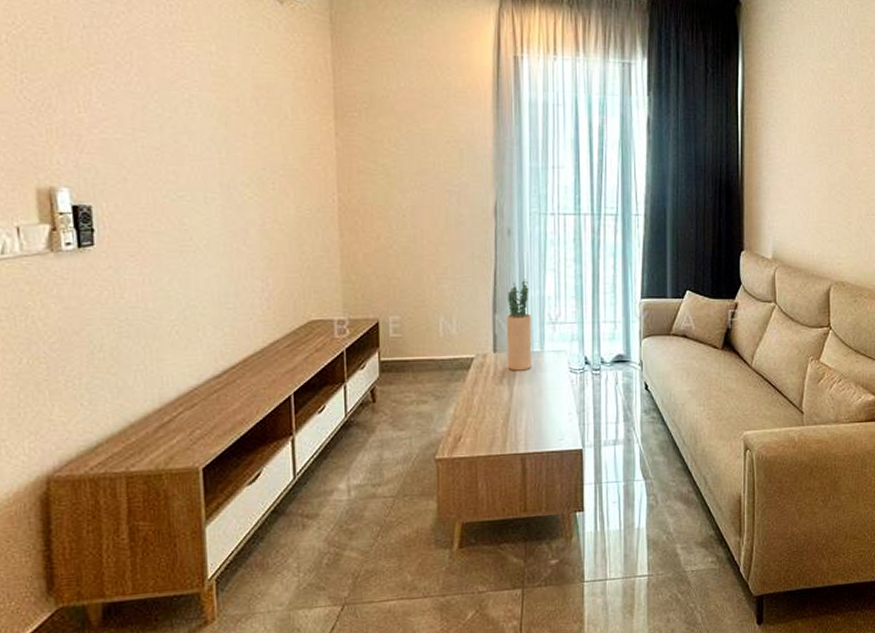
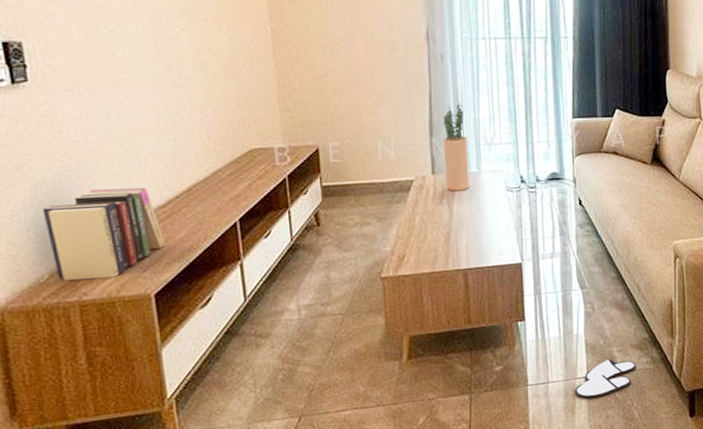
books: none [97,356,218,451] -> present [42,187,166,282]
slippers: none [633,555,701,600] -> present [574,358,636,399]

